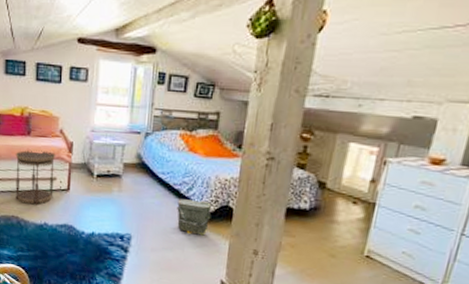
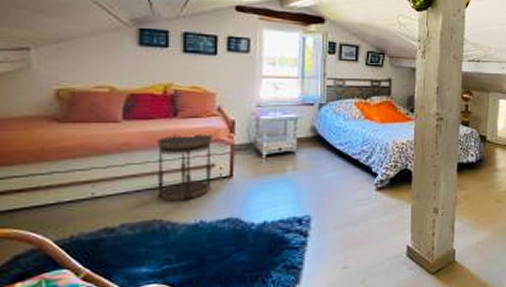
bag: present [177,199,212,236] -> none [358,168,392,204]

